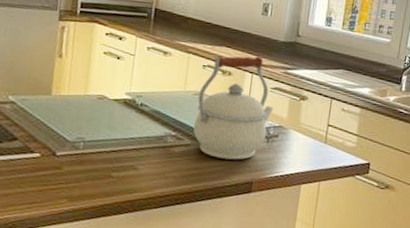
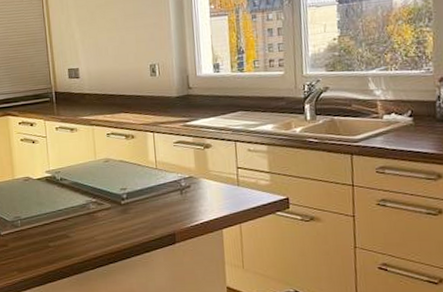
kettle: present [193,56,273,160] -> none [108,115,180,216]

